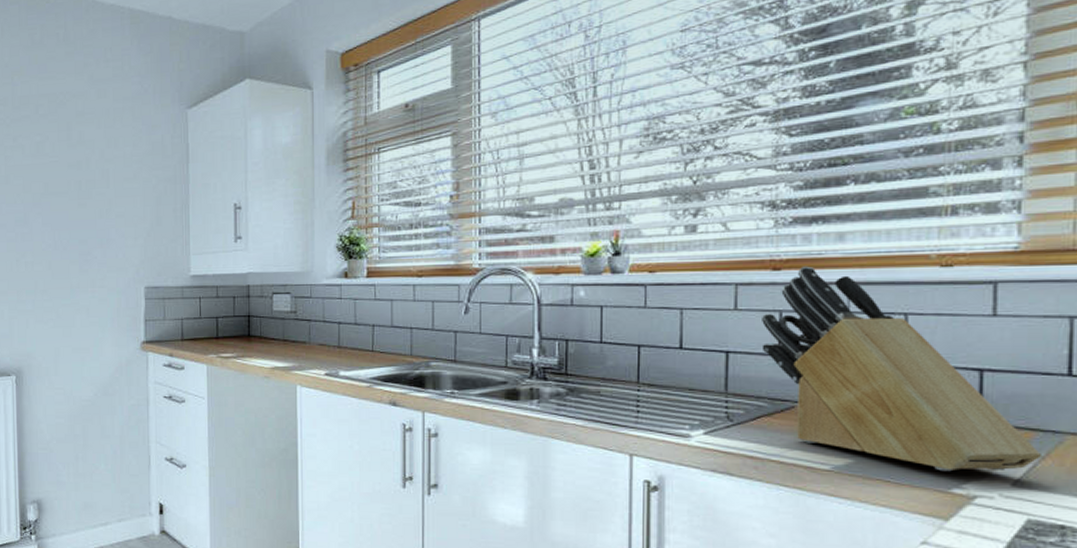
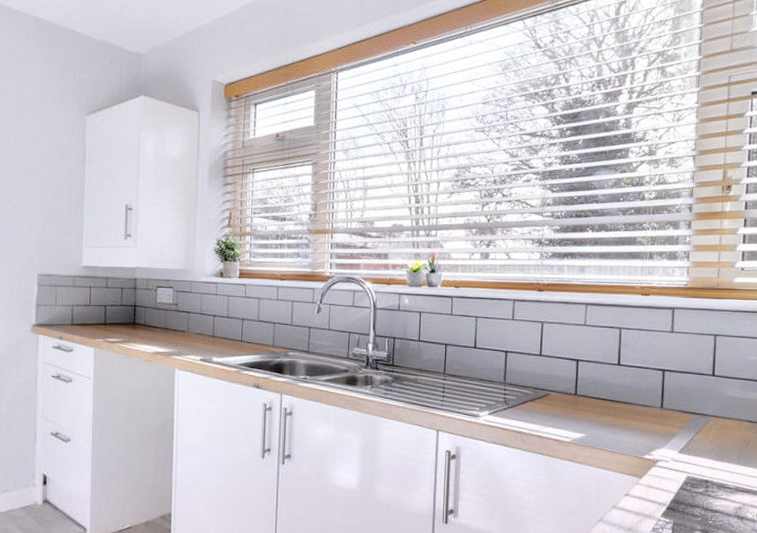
knife block: present [762,266,1041,472] -> none [529,289,696,443]

